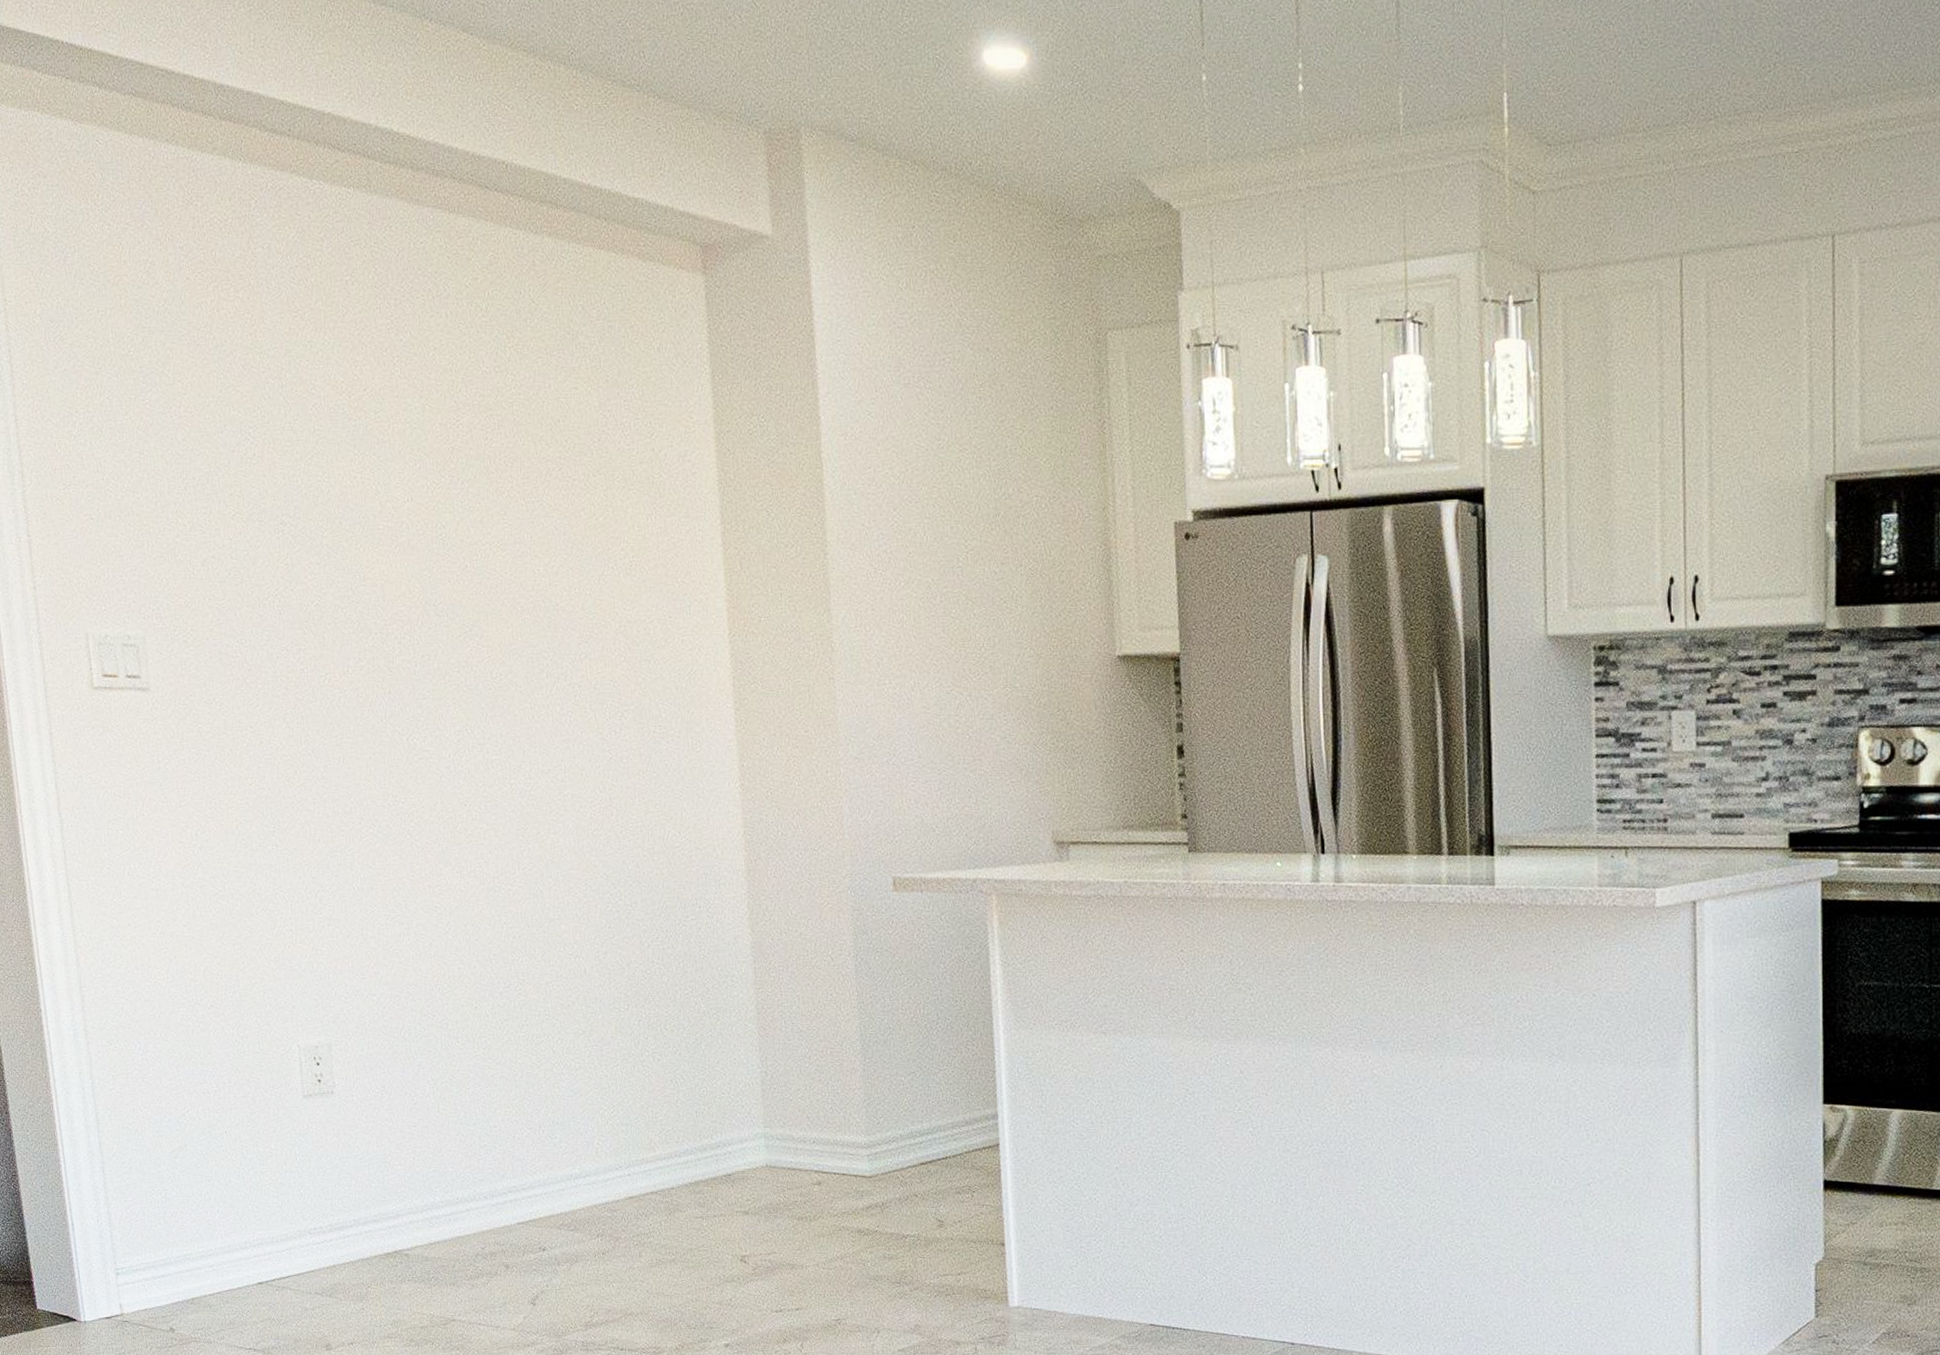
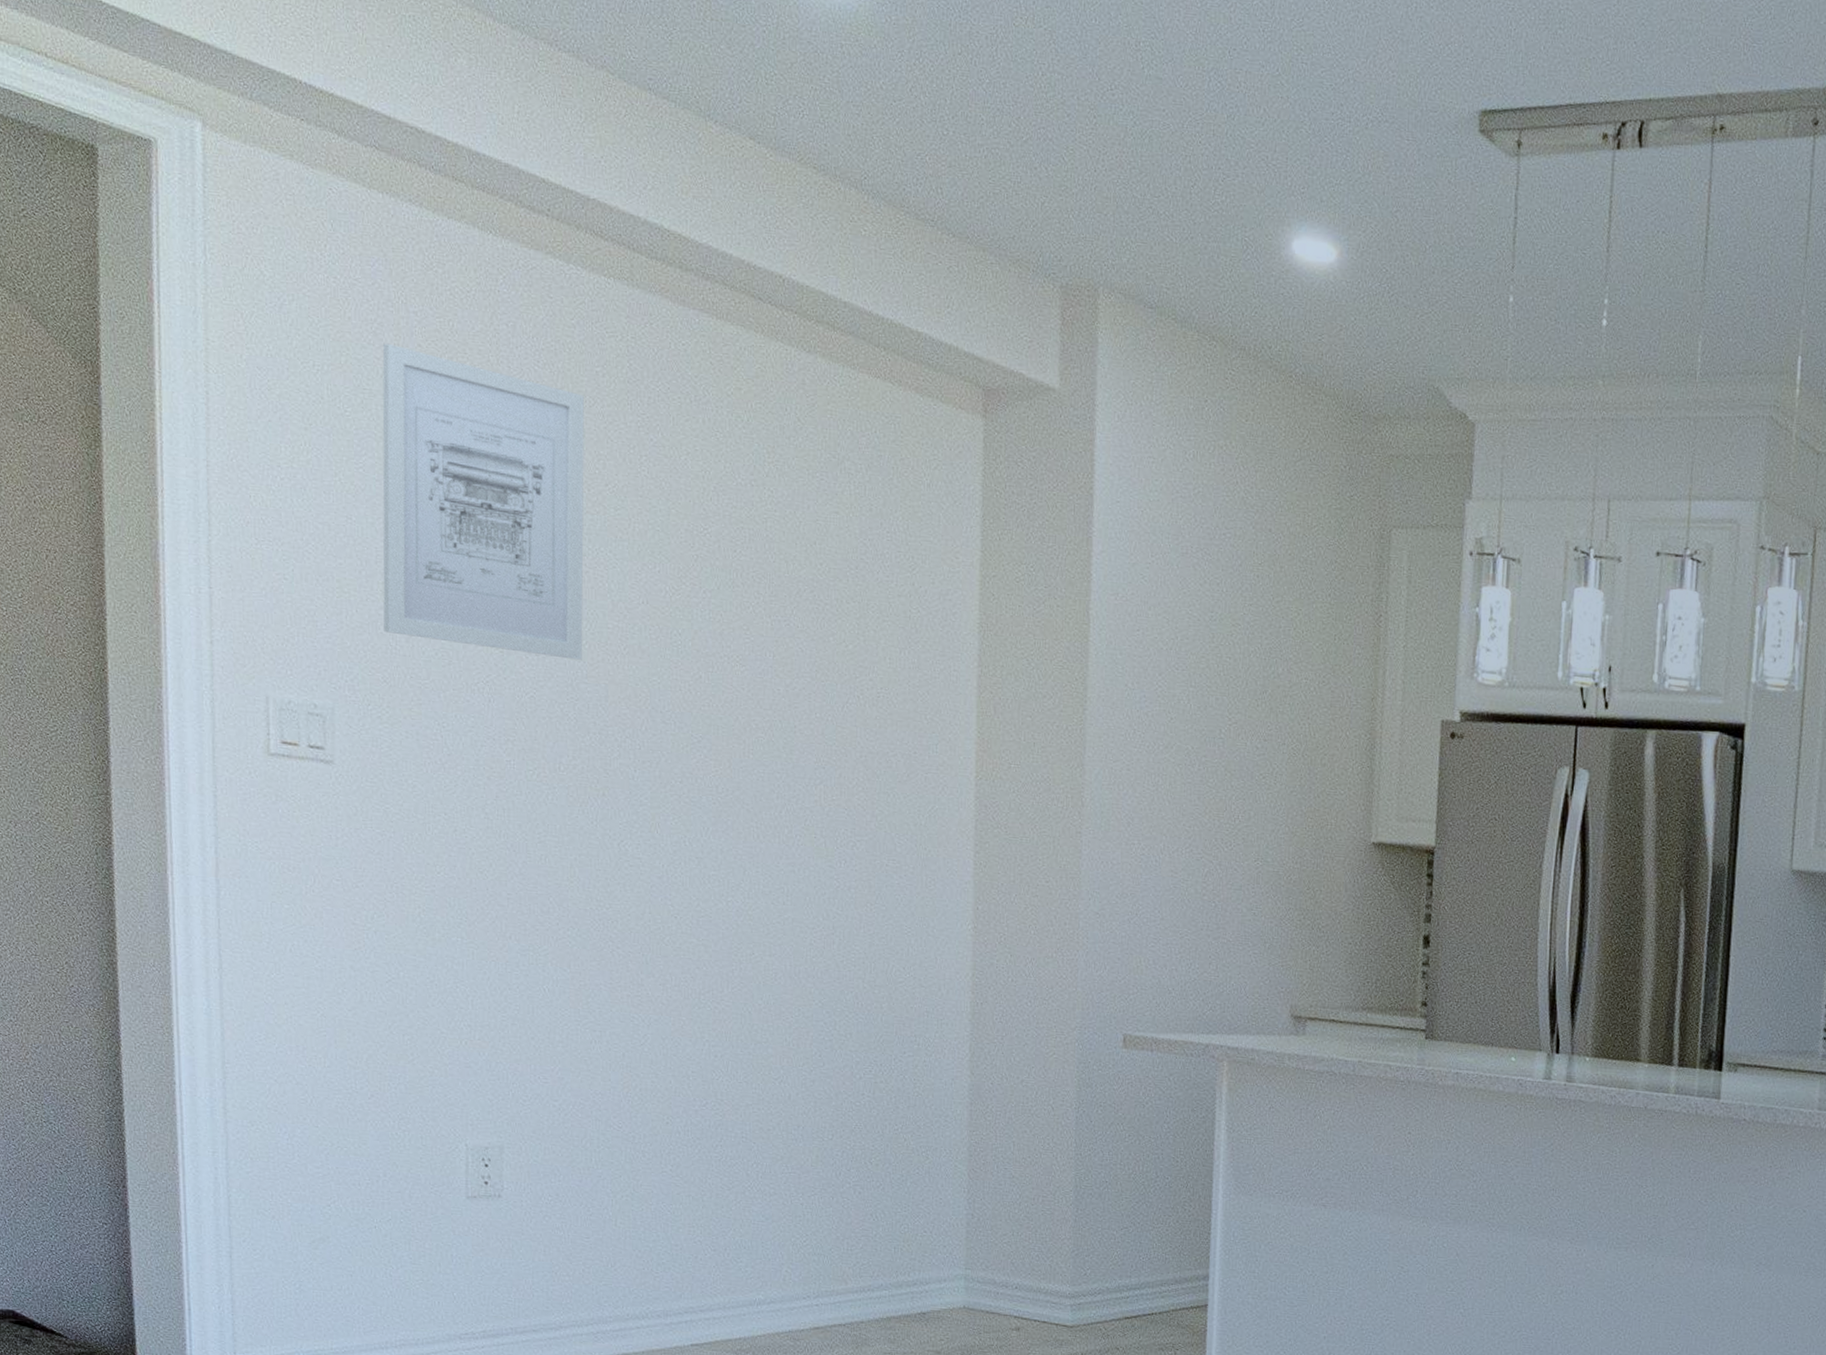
wall art: none [156,280,359,564] -> present [382,343,584,660]

